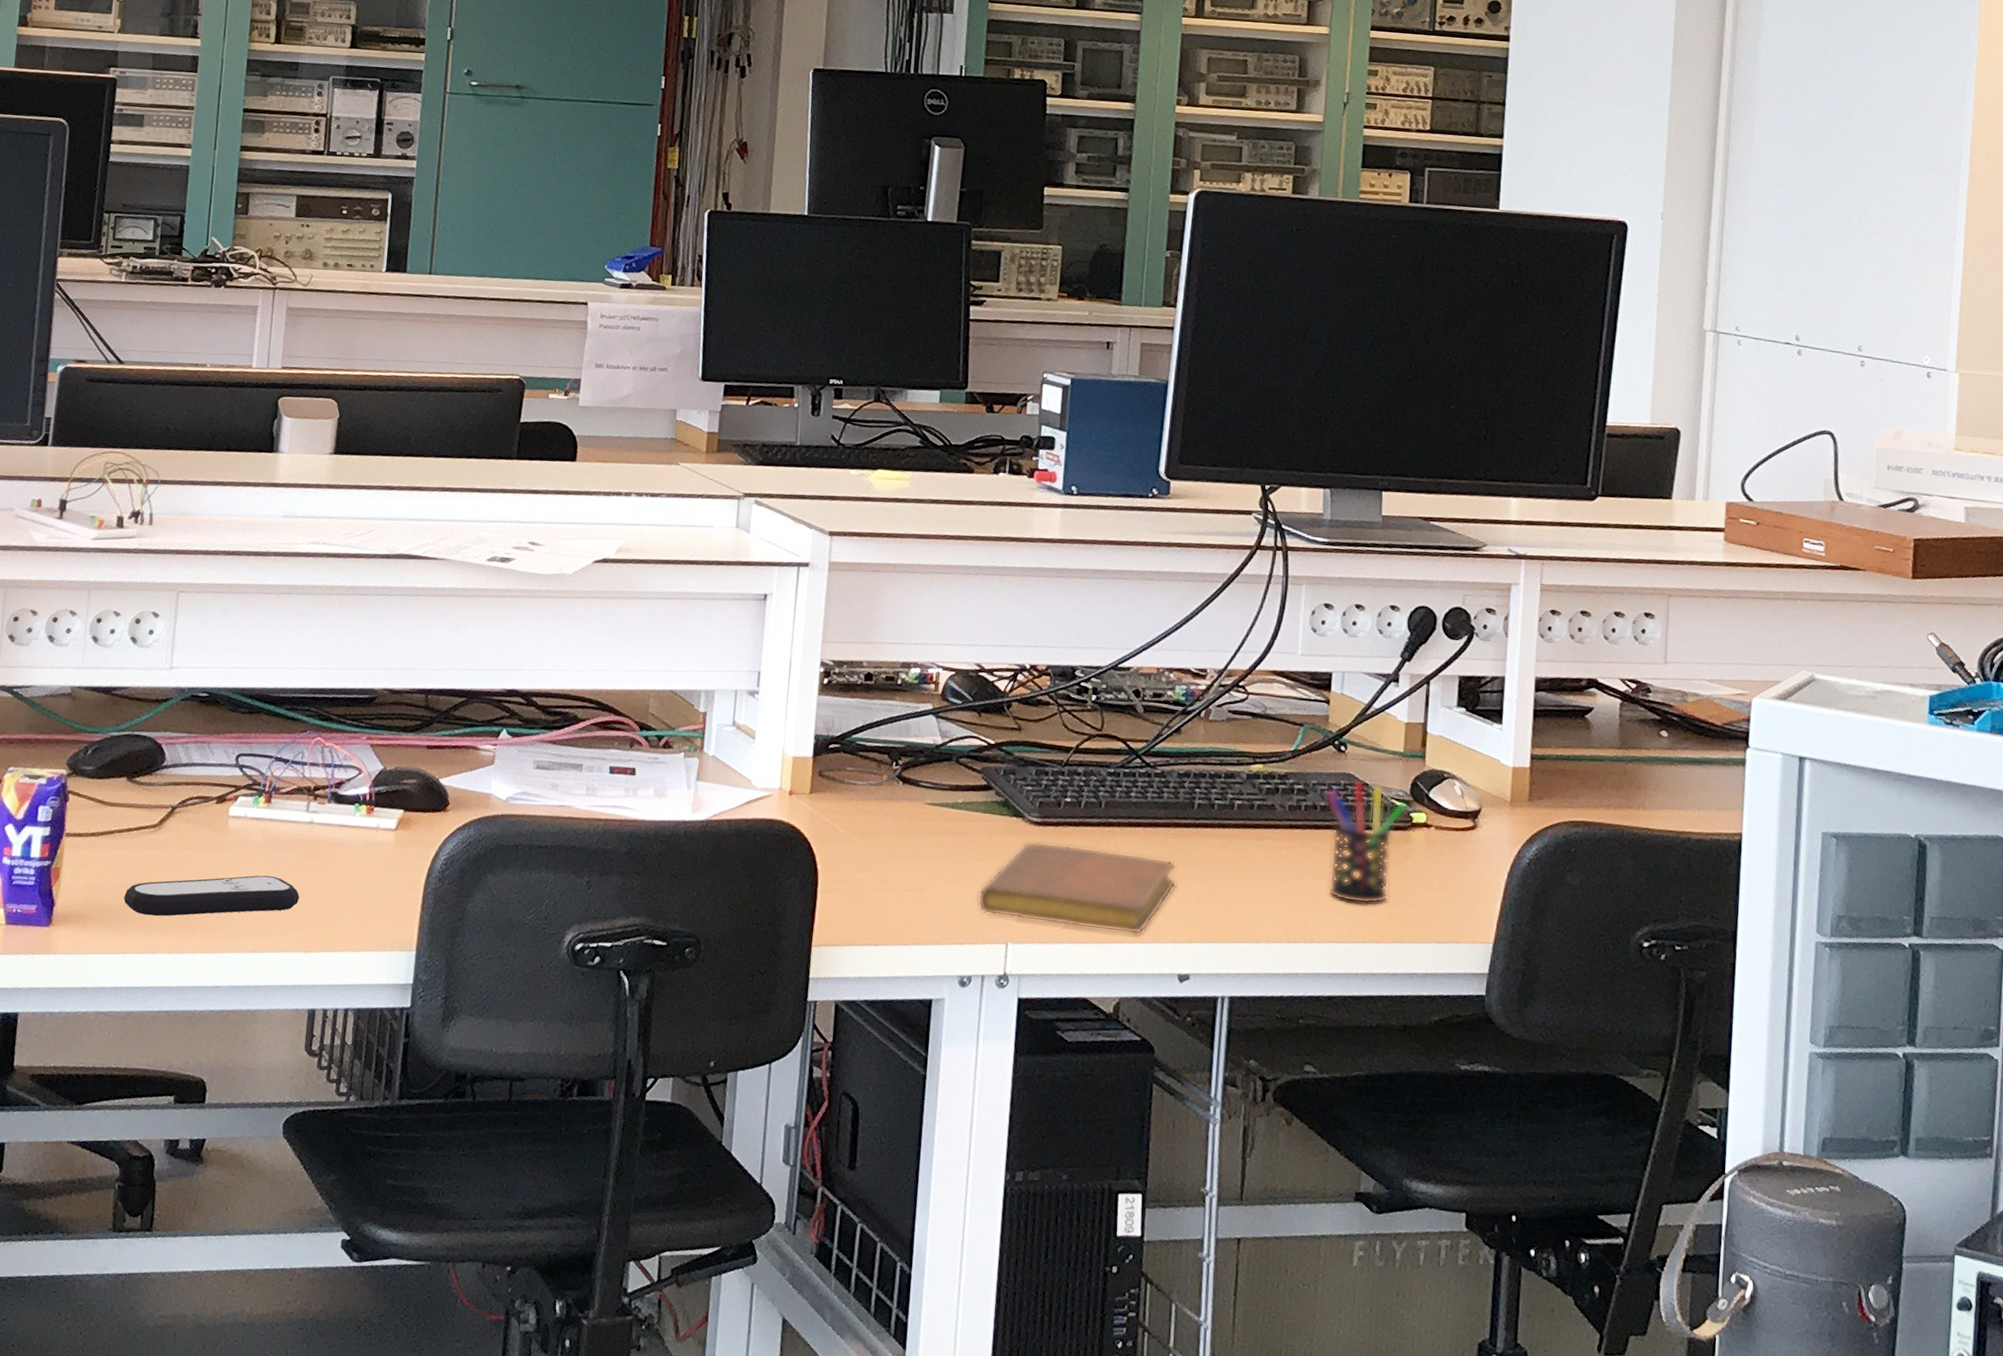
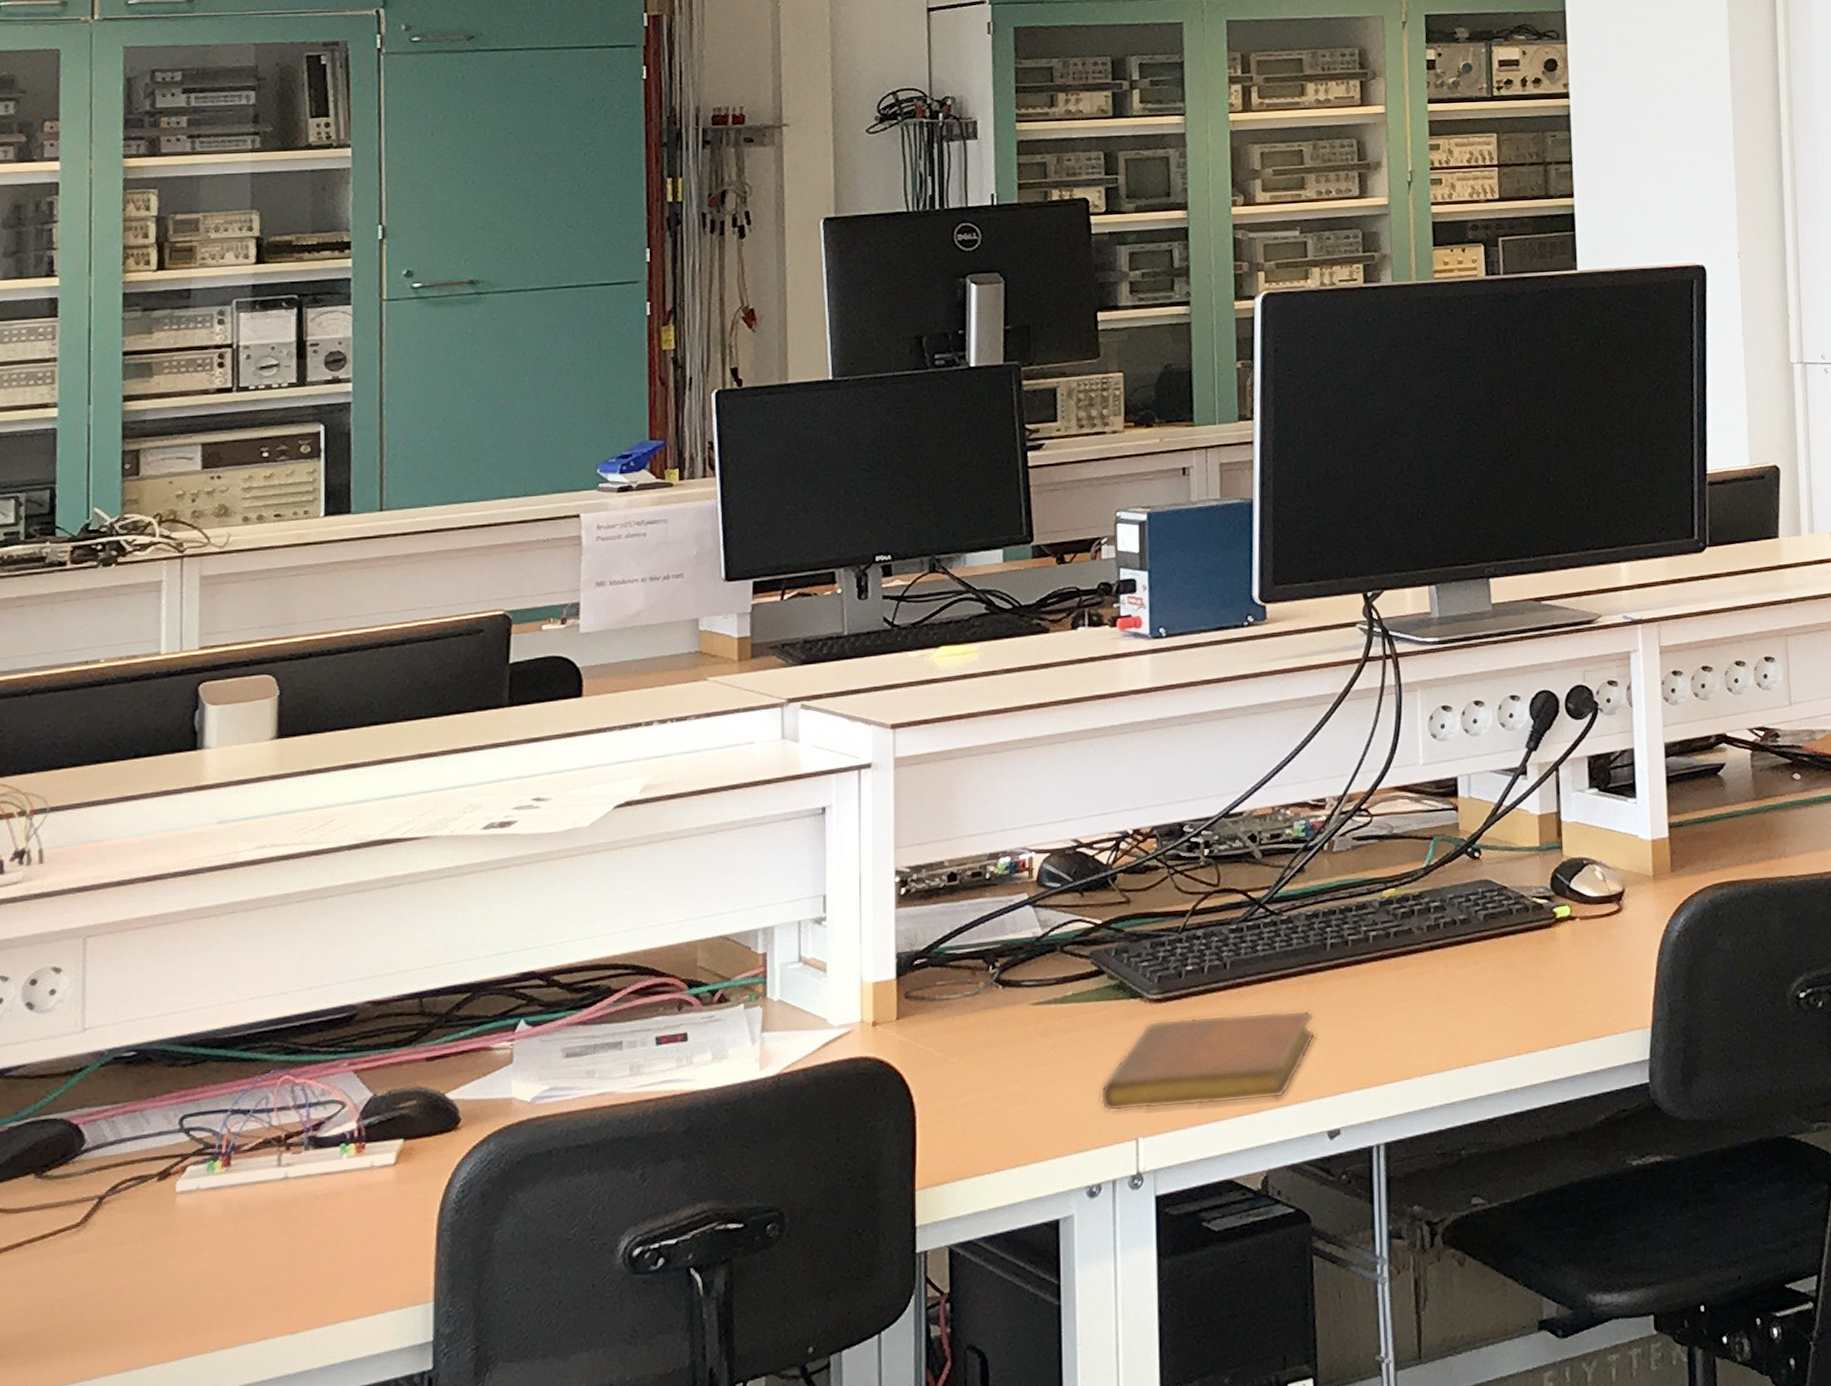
remote control: present [124,875,300,917] -> none [43,1252,278,1336]
pen holder: present [1325,780,1408,905] -> none [1464,884,1550,1016]

